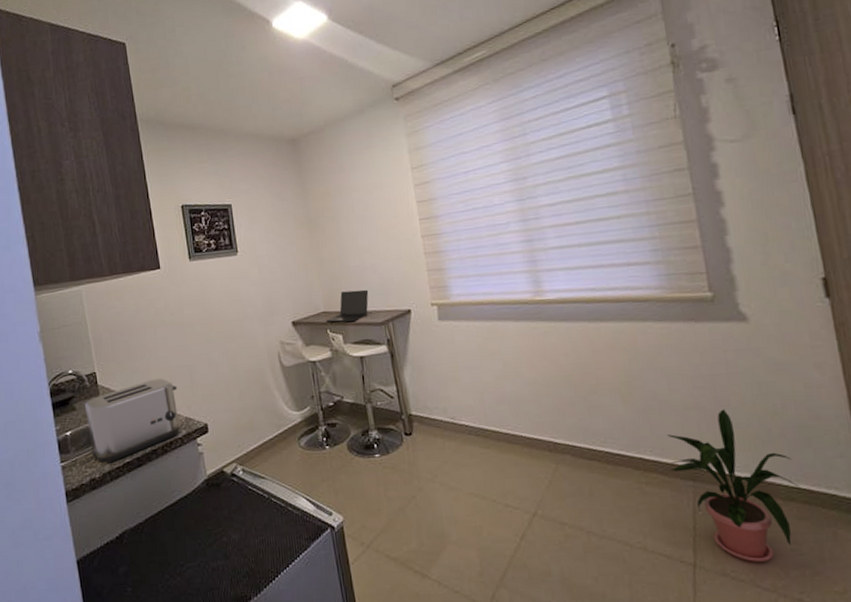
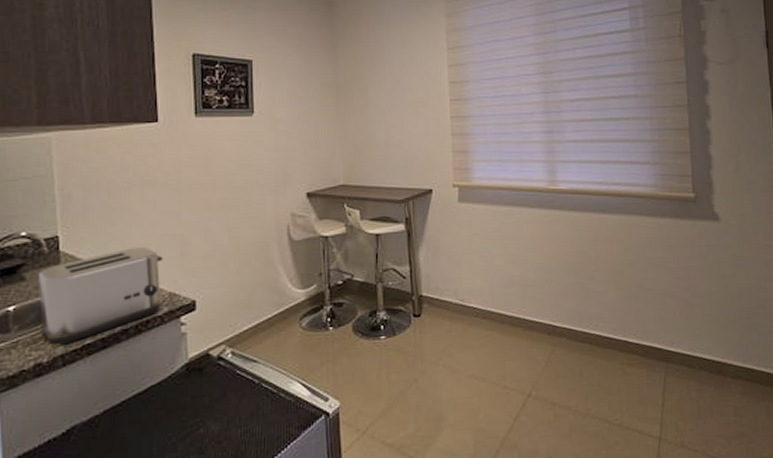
laptop: present [326,289,369,323] -> none [344,165,392,198]
house plant: present [667,409,801,564] -> none [648,297,746,435]

